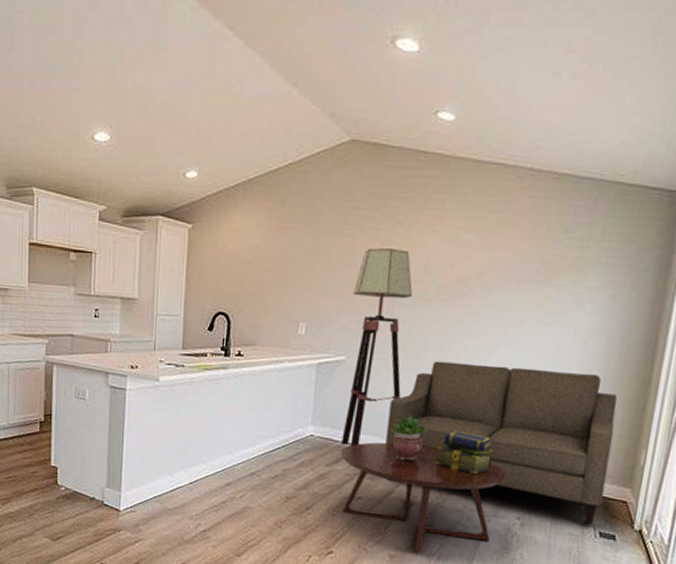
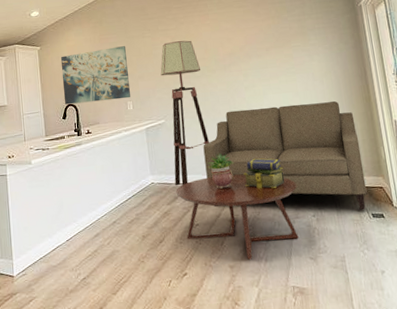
wall art: none [213,242,311,318] -> present [60,46,131,105]

